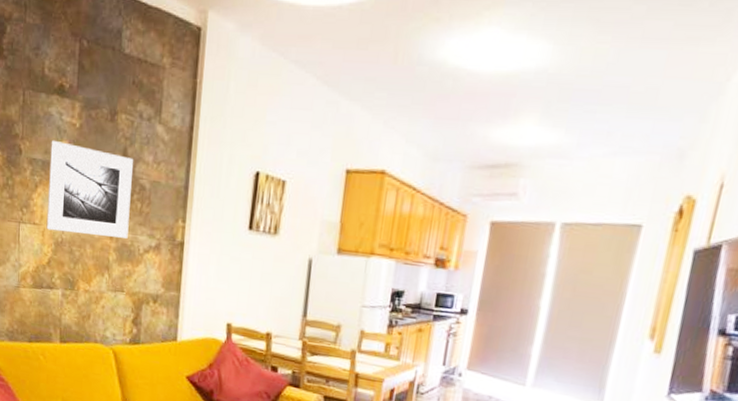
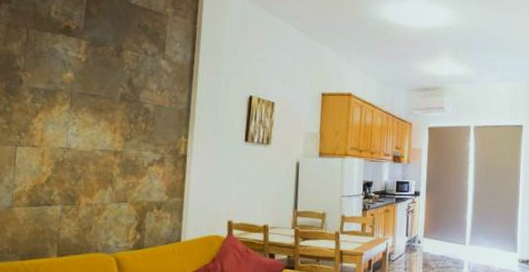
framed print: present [46,139,134,239] -> none [46,71,139,155]

